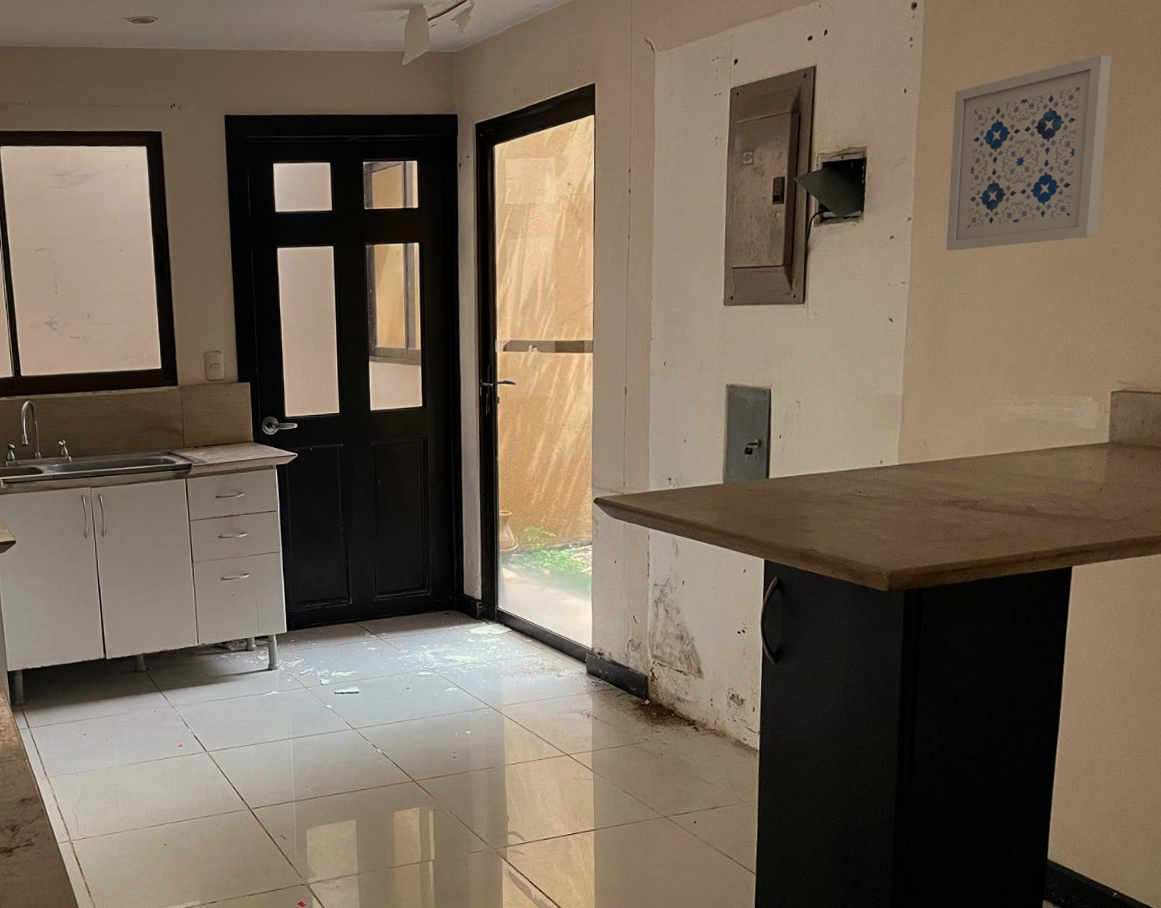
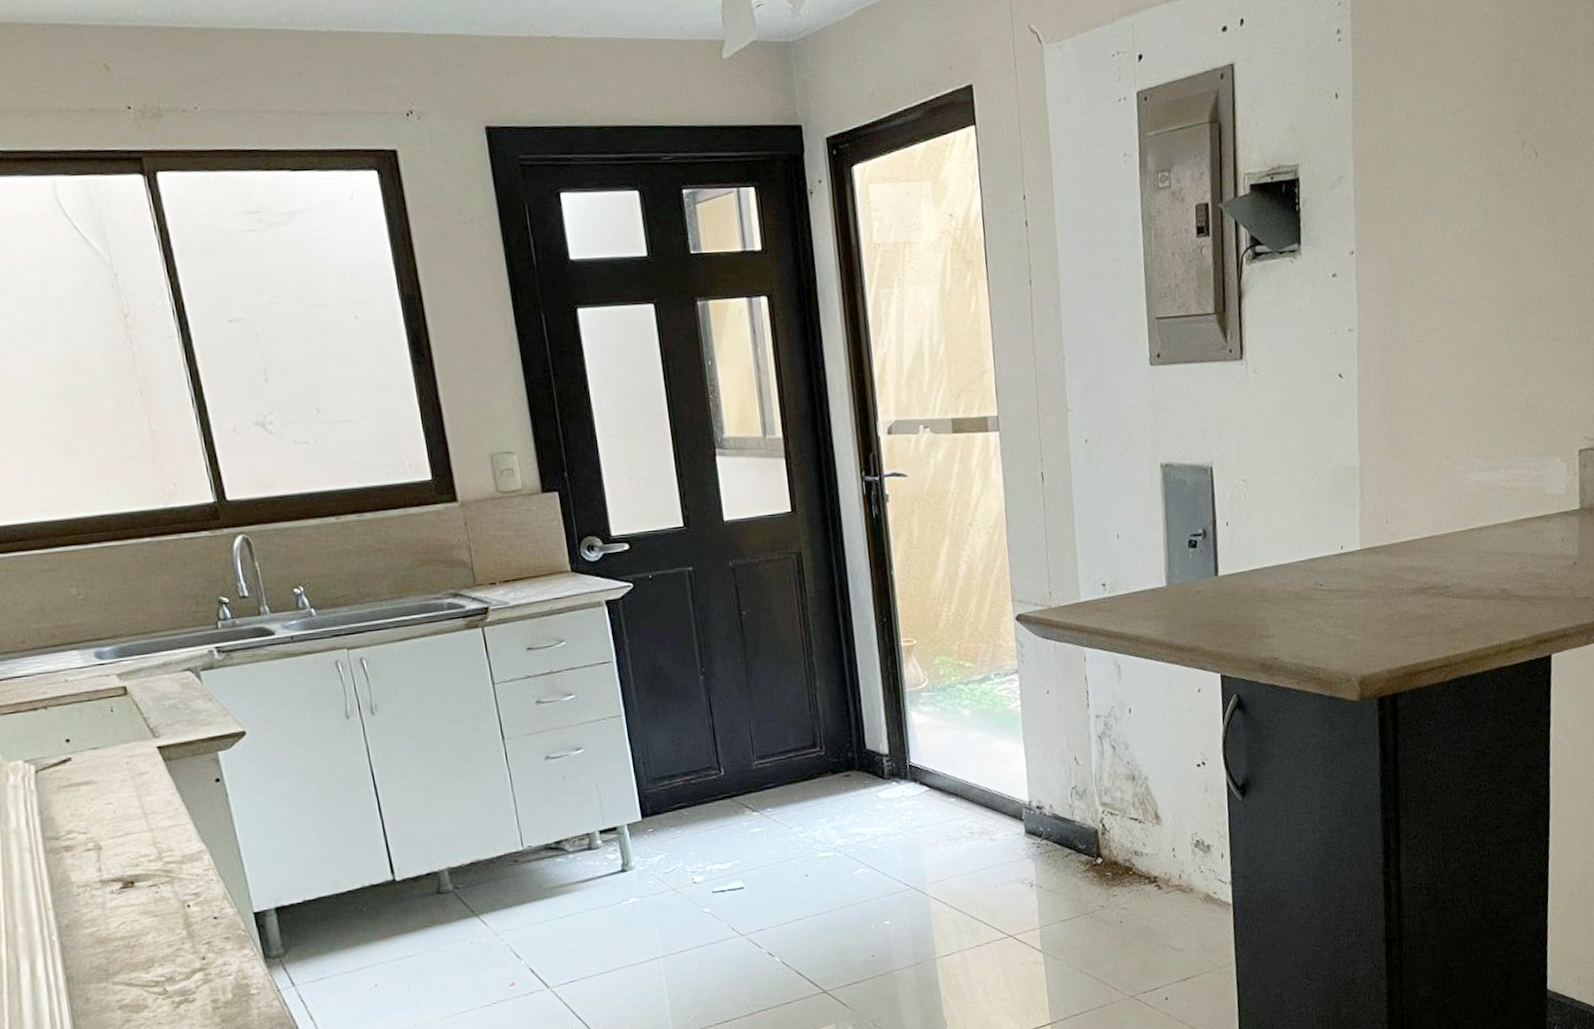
wall art: present [946,54,1112,251] -> none [1391,53,1556,290]

